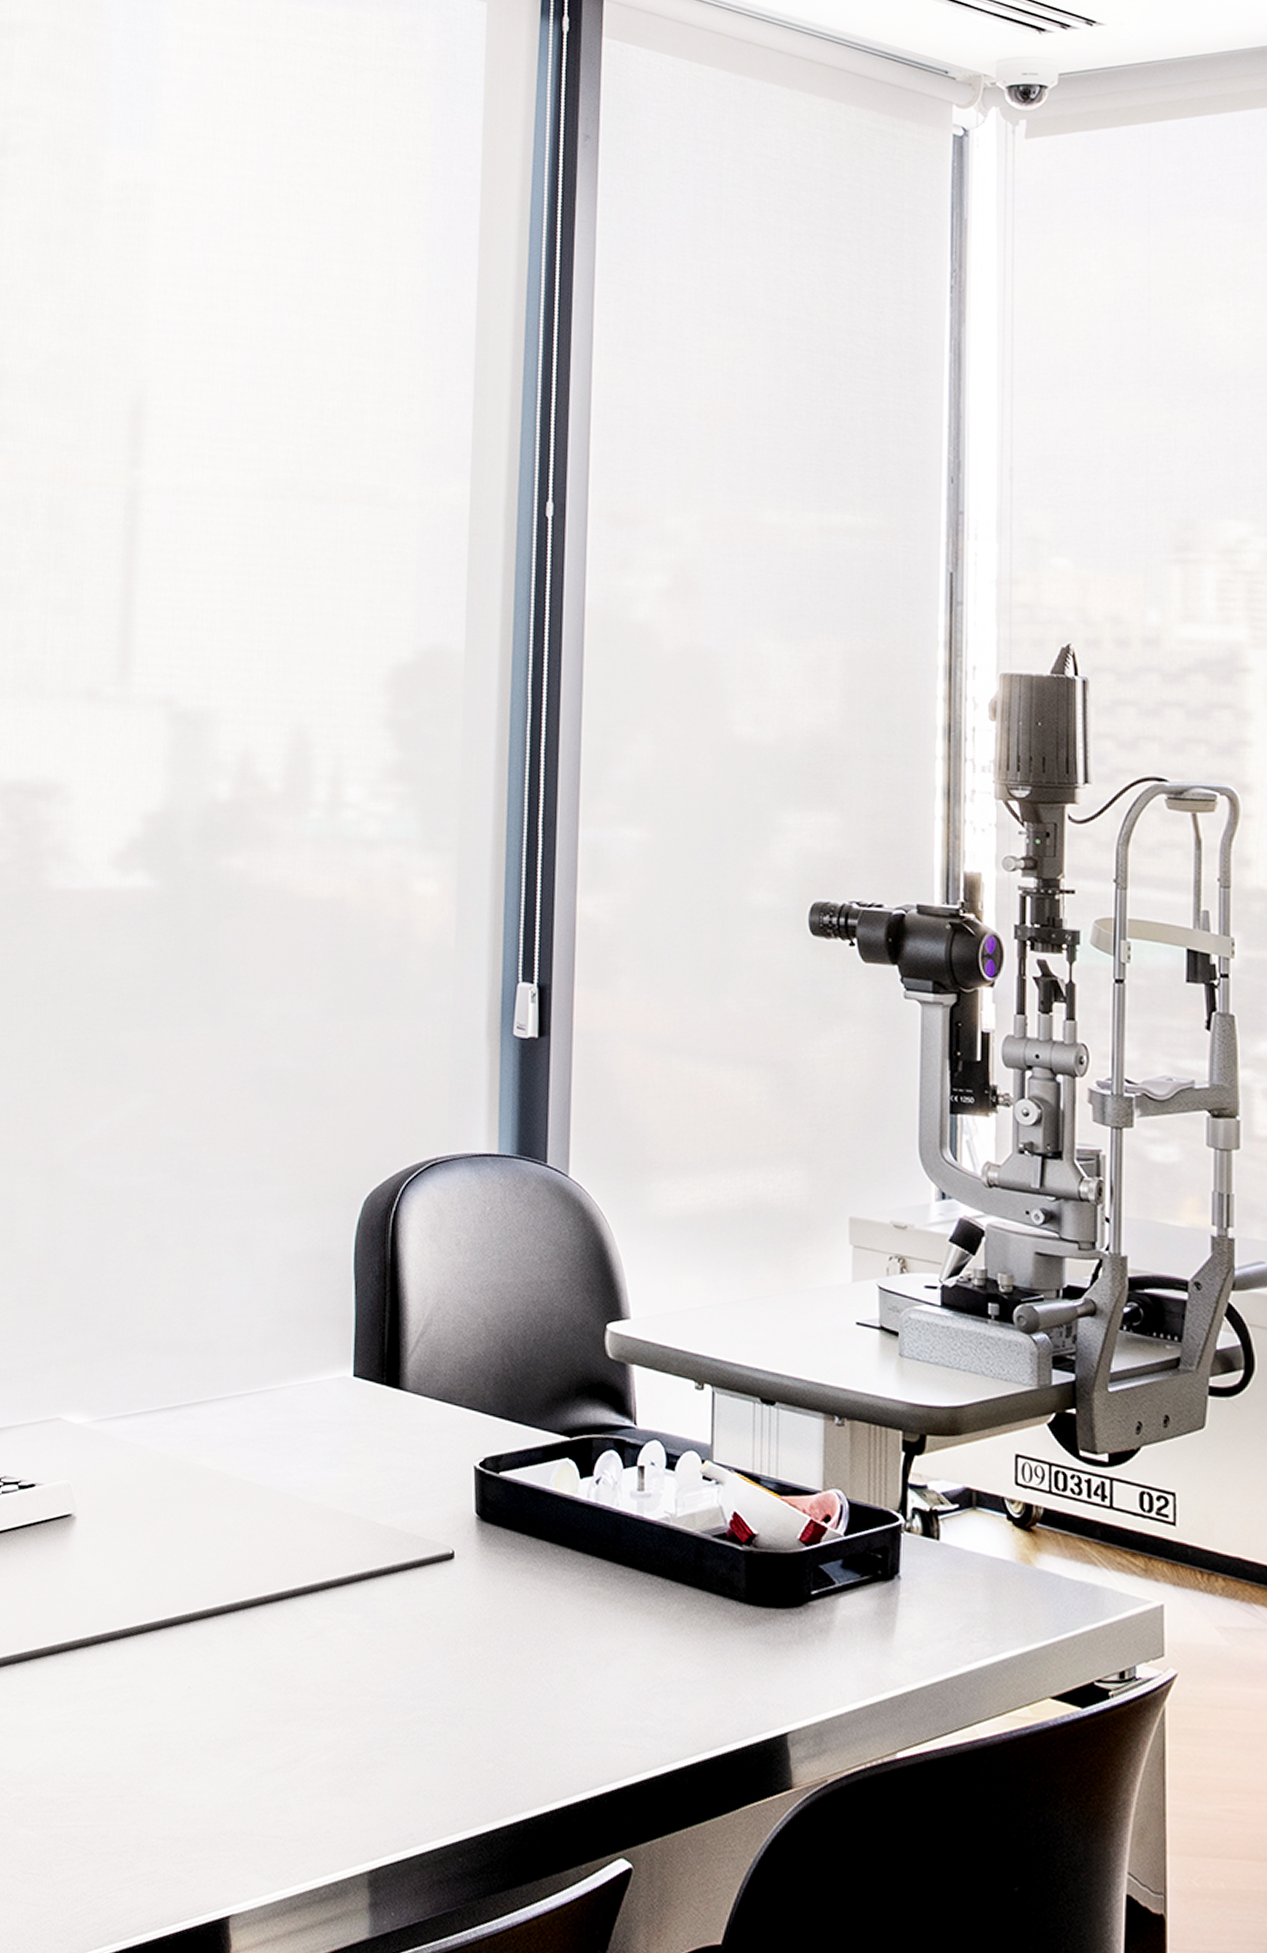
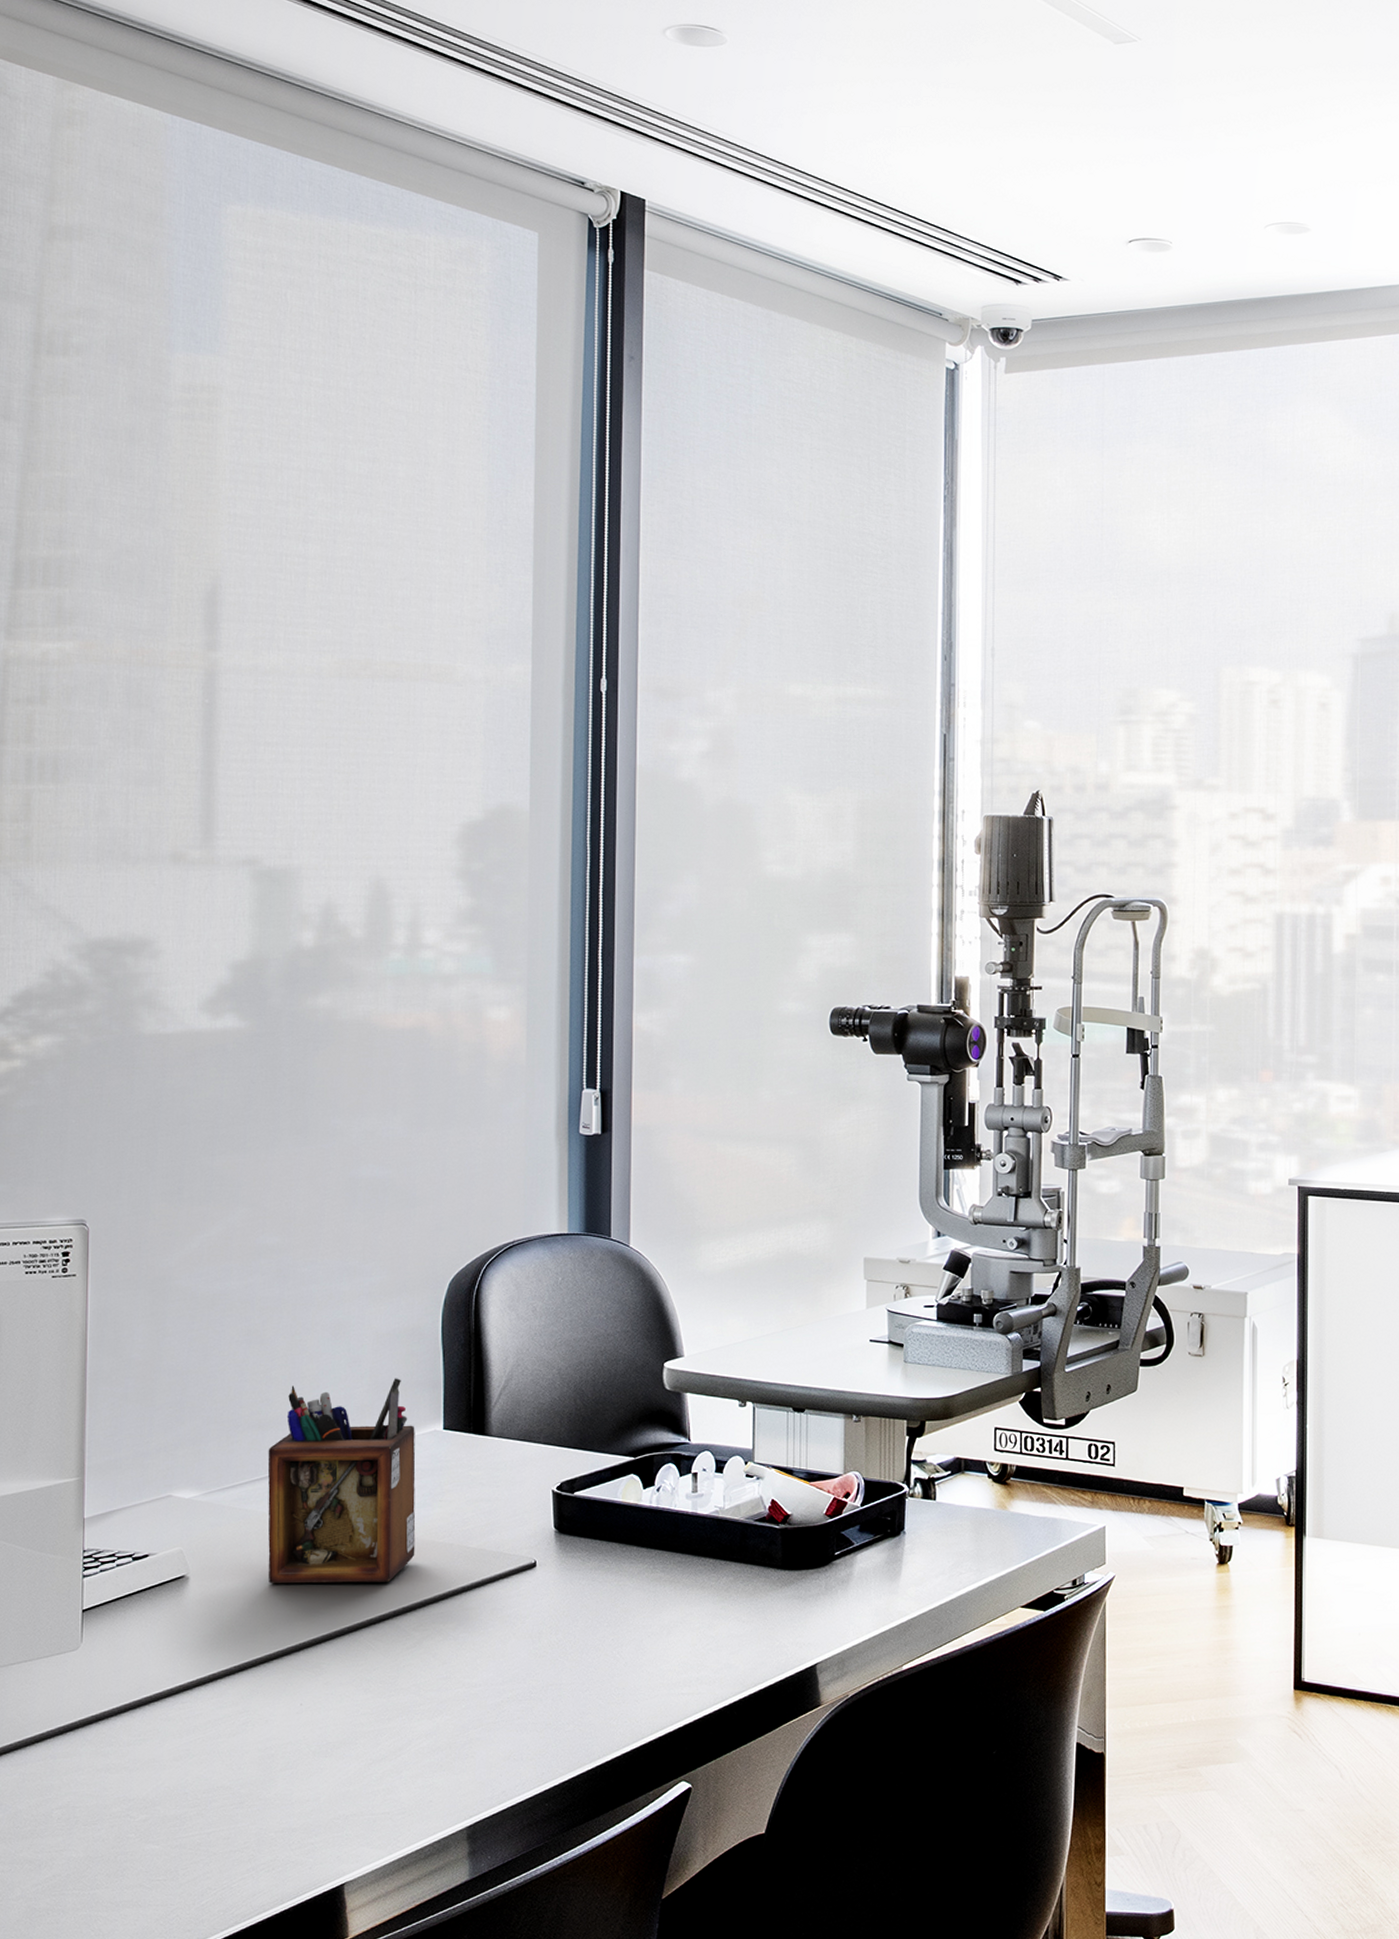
desk organizer: none [159,1305,322,1553] -> present [267,1378,416,1584]

